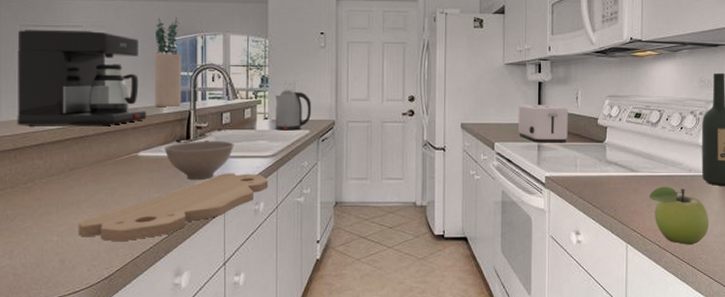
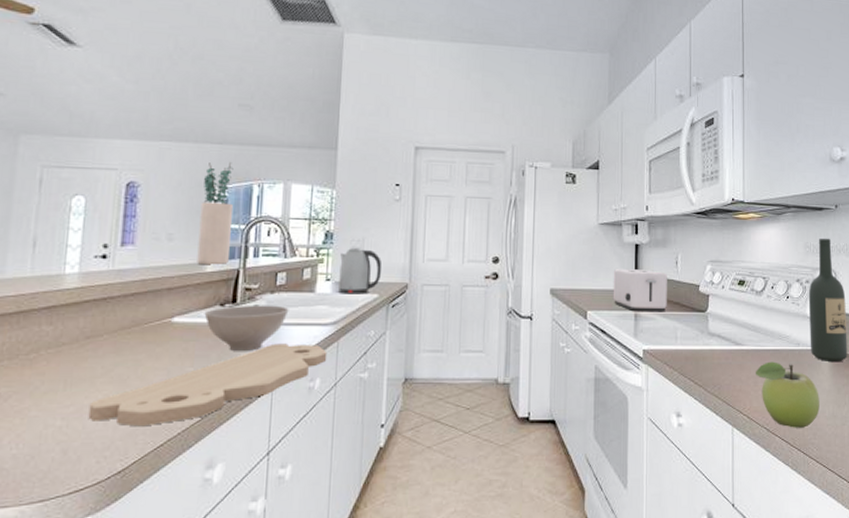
coffee maker: present [17,29,147,126] -> none [24,170,187,287]

